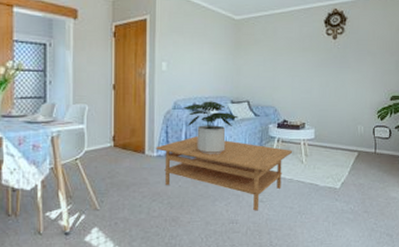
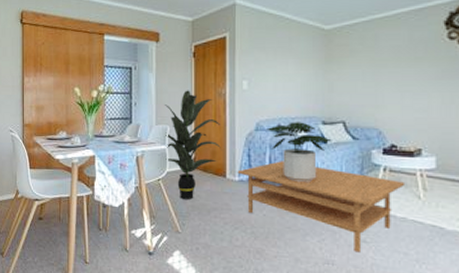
indoor plant: none [82,69,141,178] -> present [164,90,222,201]

